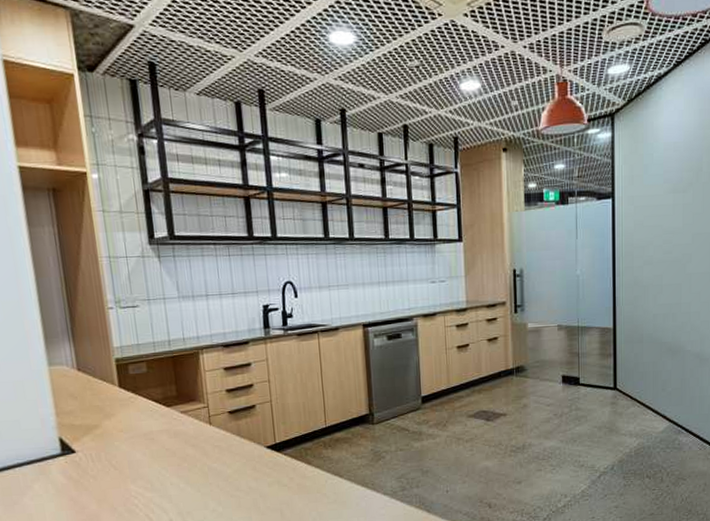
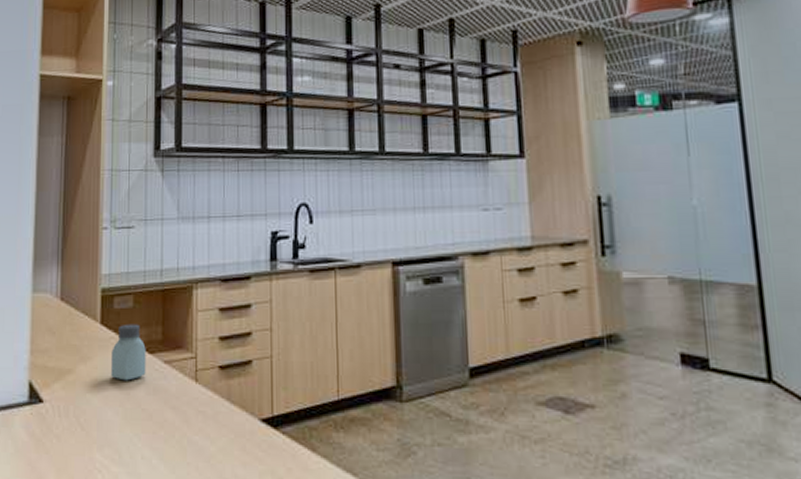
saltshaker: none [132,385,166,430] -> present [111,324,146,381]

